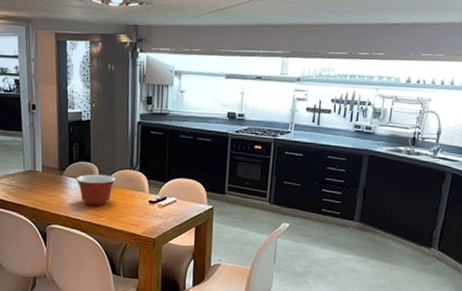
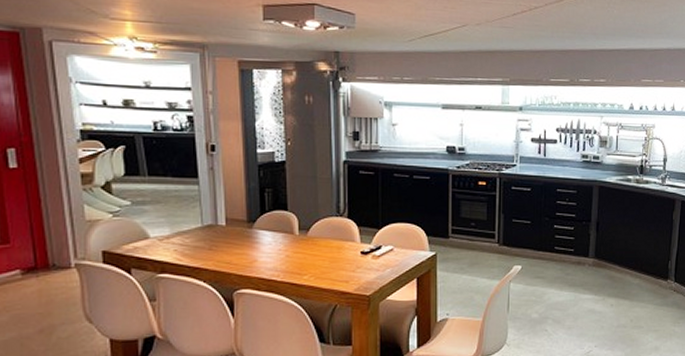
mixing bowl: present [75,174,116,206] -> none [269,224,320,263]

